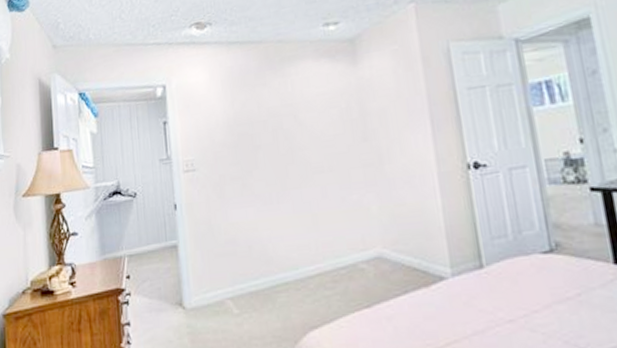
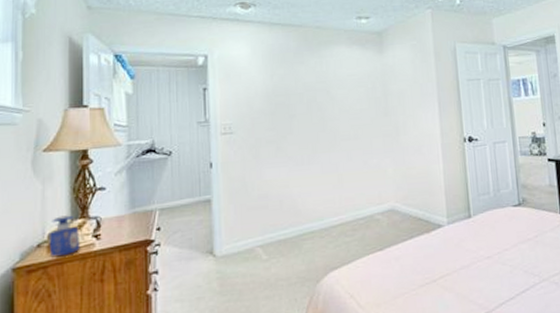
perfume bottle: none [31,261,59,303] -> present [49,215,80,256]

